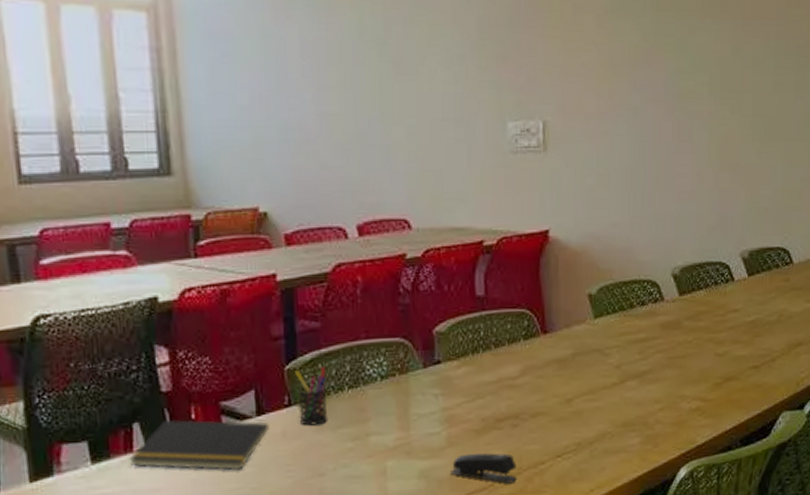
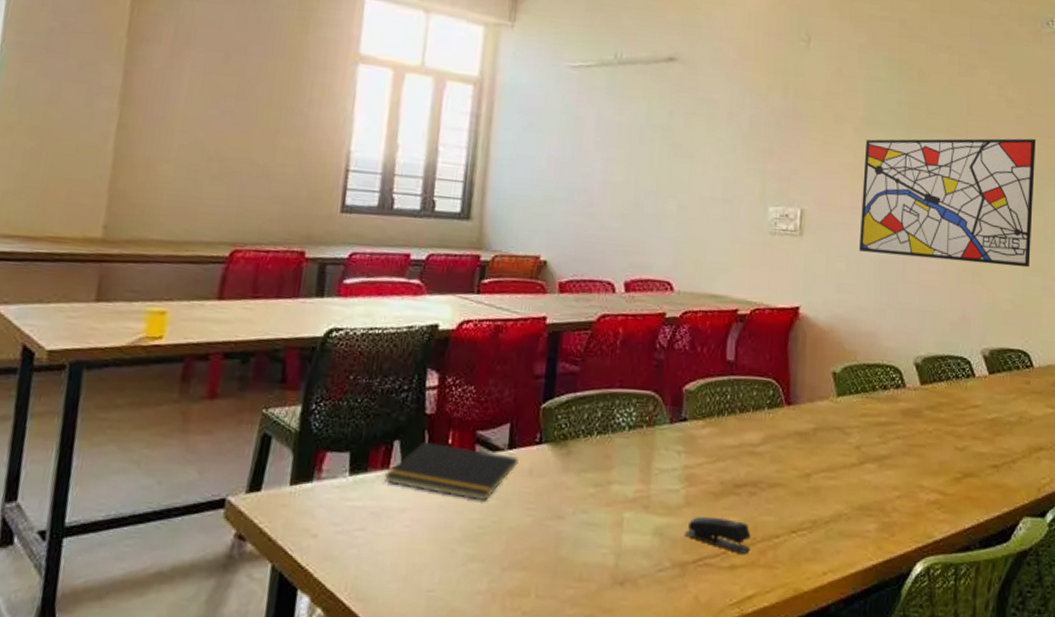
pen holder: present [295,366,328,426] -> none [547,409,579,466]
wall art: none [609,11,797,161] -> present [859,138,1036,268]

